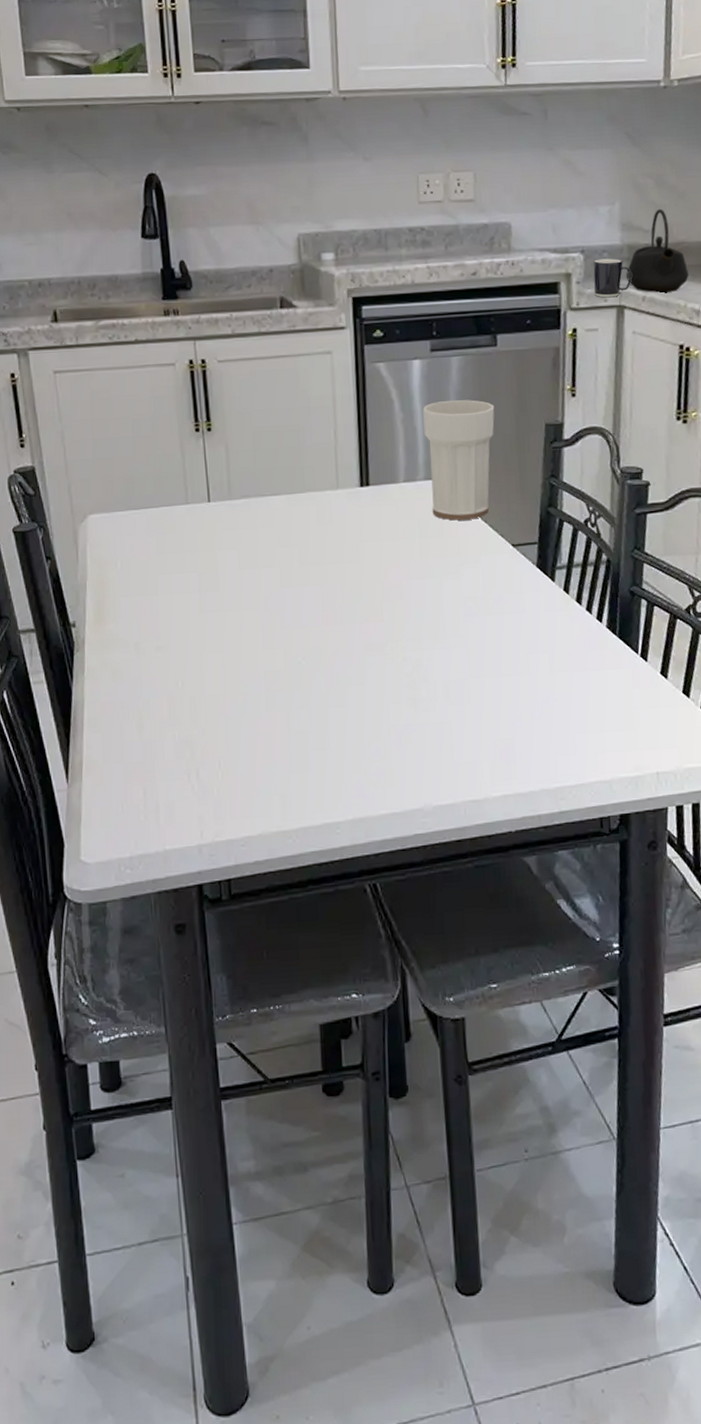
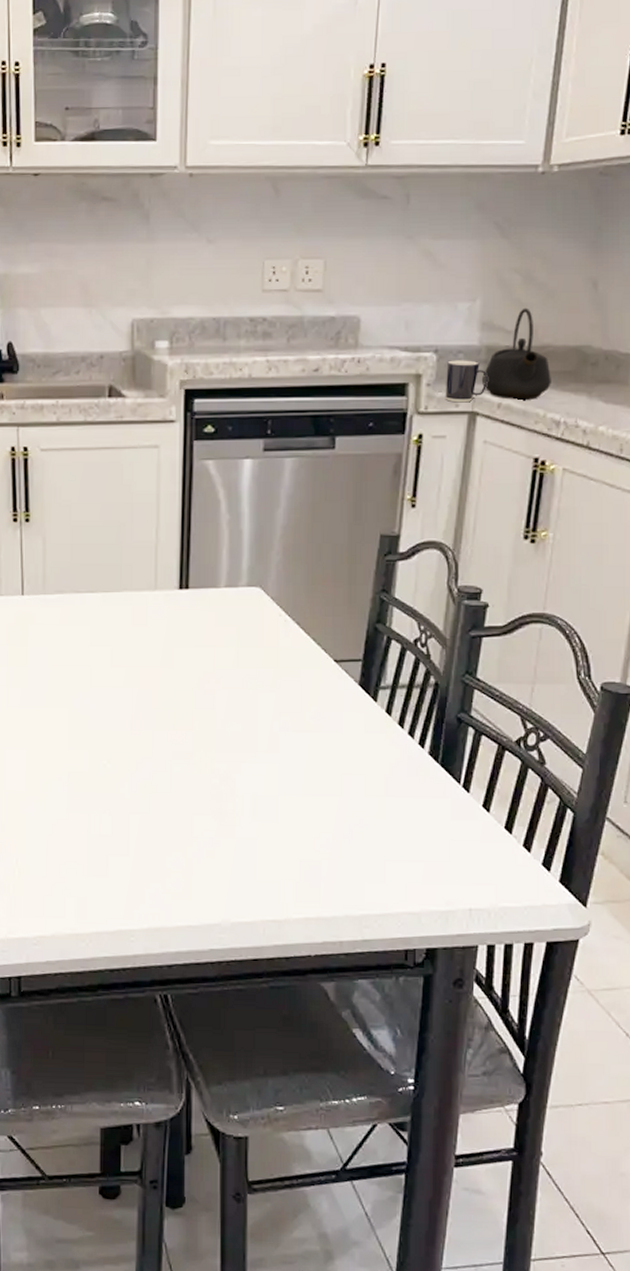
cup: present [423,399,495,521] -> none [251,503,327,631]

